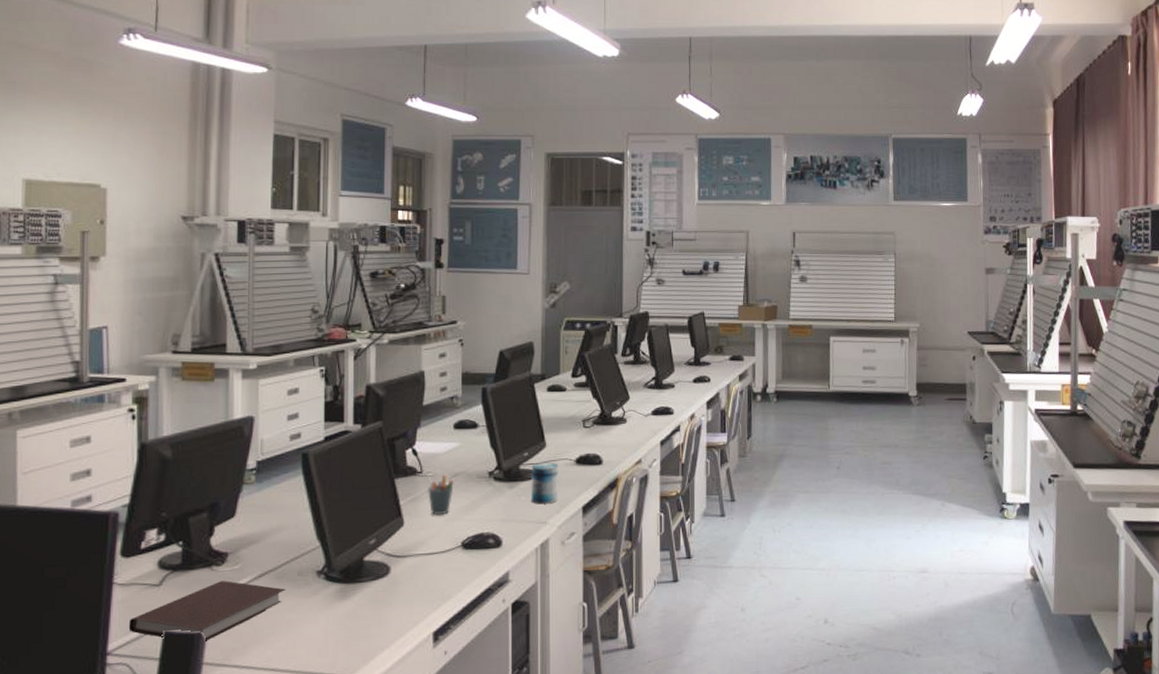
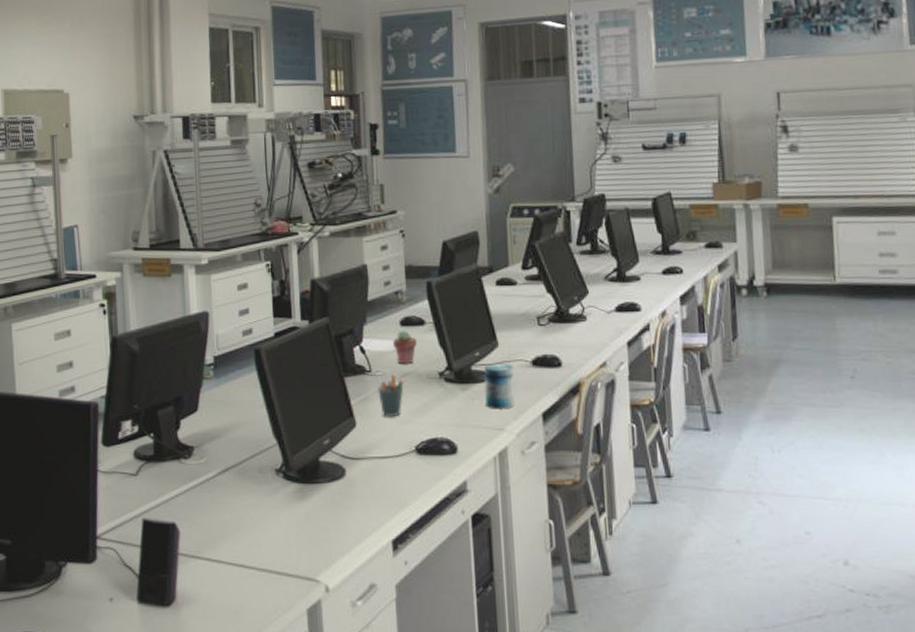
notebook: present [128,581,286,643] -> none [112,474,248,534]
potted succulent: none [446,434,469,464] -> present [393,331,417,363]

